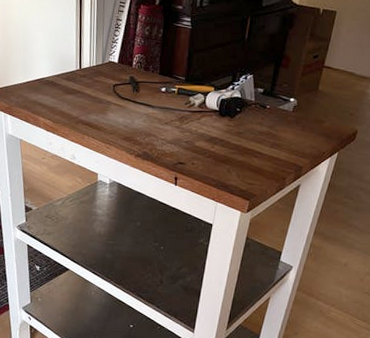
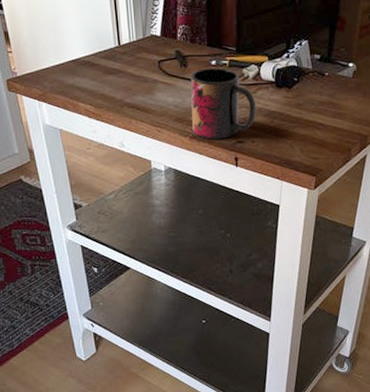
mug: none [138,94,199,159] -> present [190,68,257,139]

